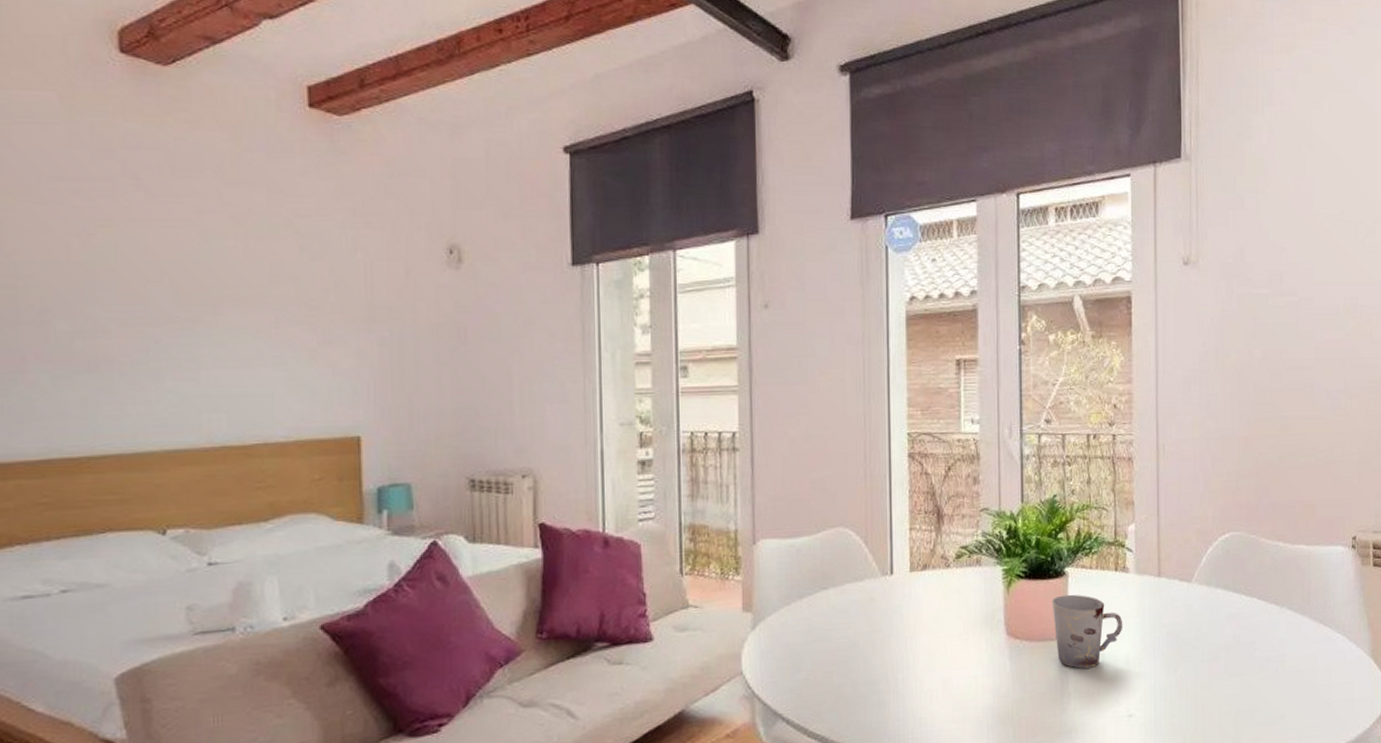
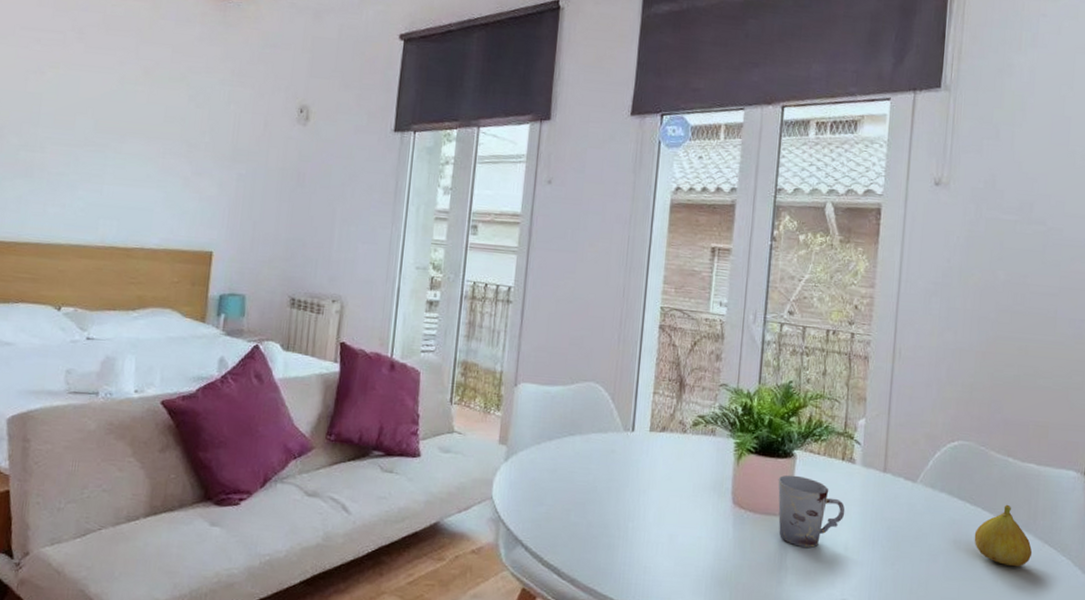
fruit: none [1252,590,1309,652] -> present [974,504,1033,567]

